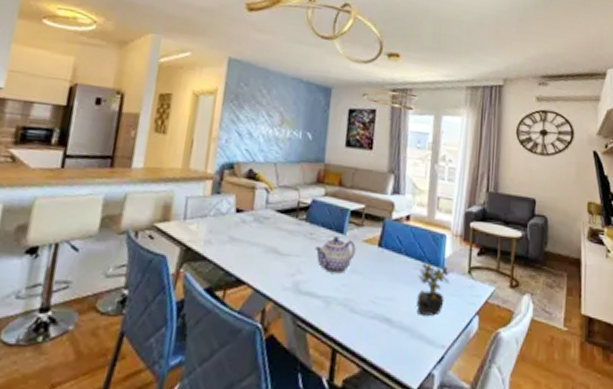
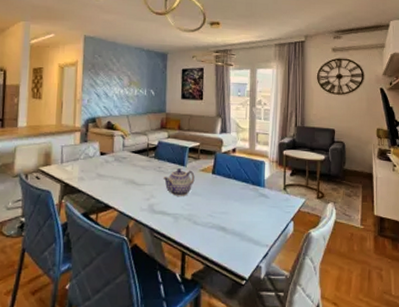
succulent plant: present [416,262,451,316] -> none [244,184,270,223]

